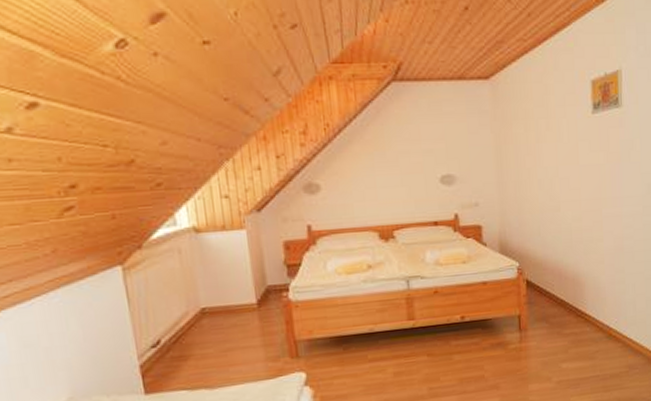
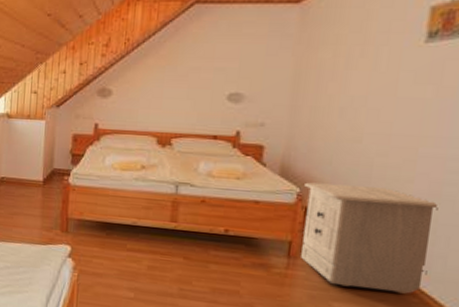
nightstand: none [522,249,624,347] -> present [301,182,438,294]

